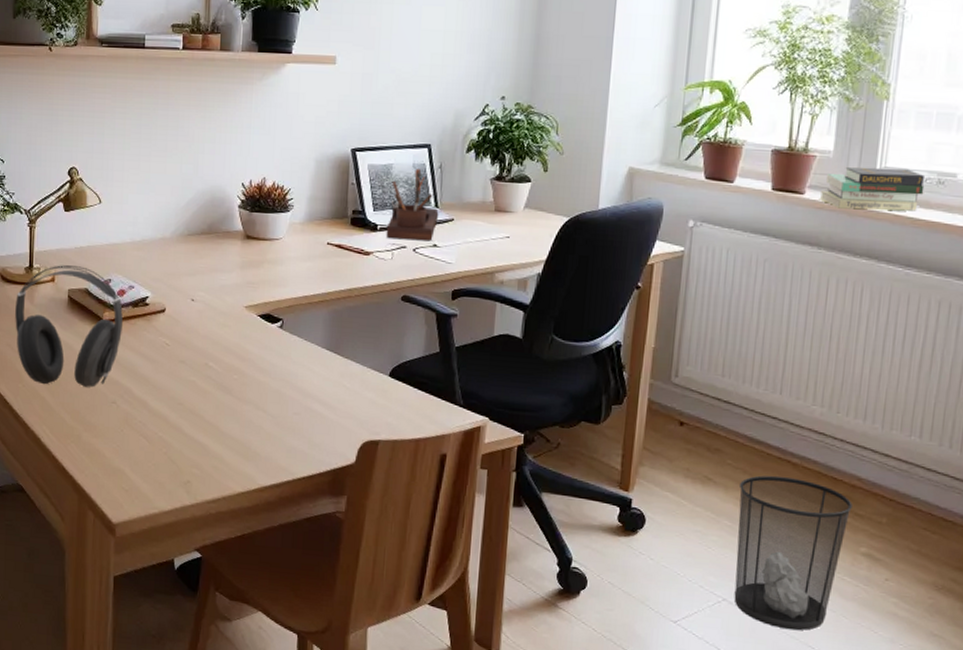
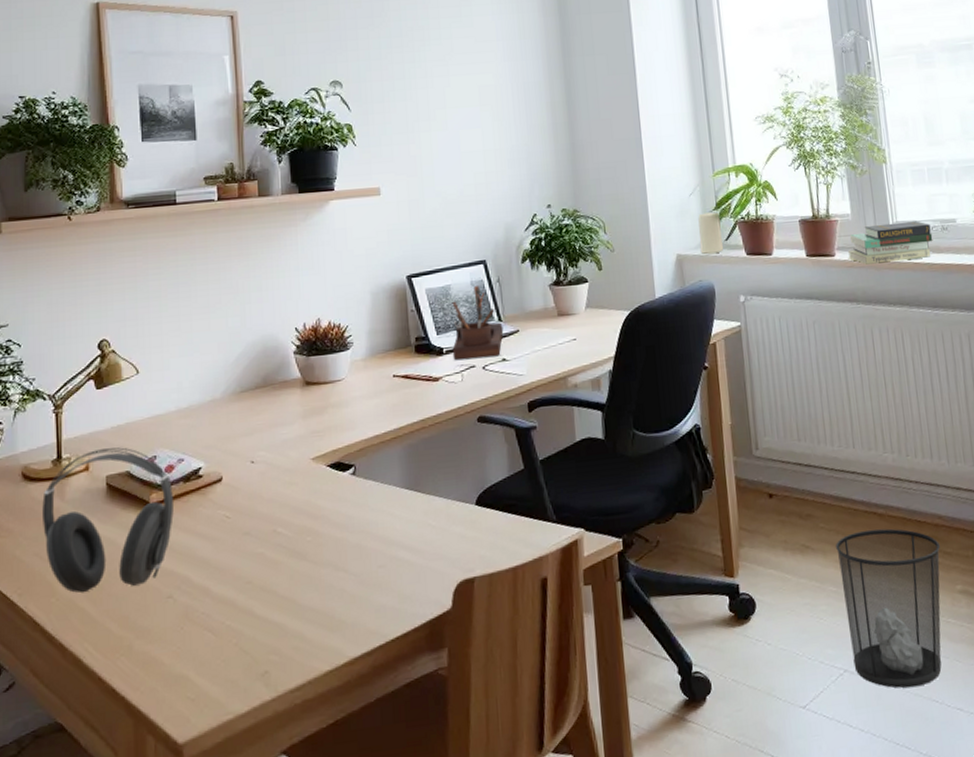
candle: none [655,127,684,173] -> present [698,212,724,255]

